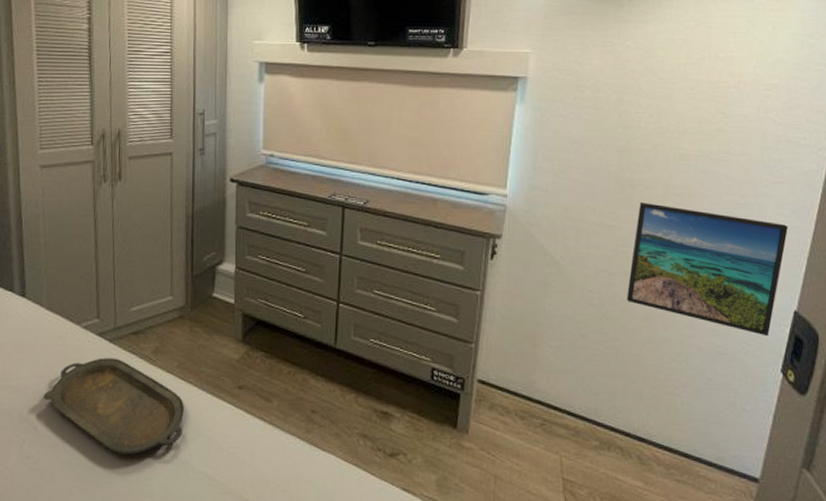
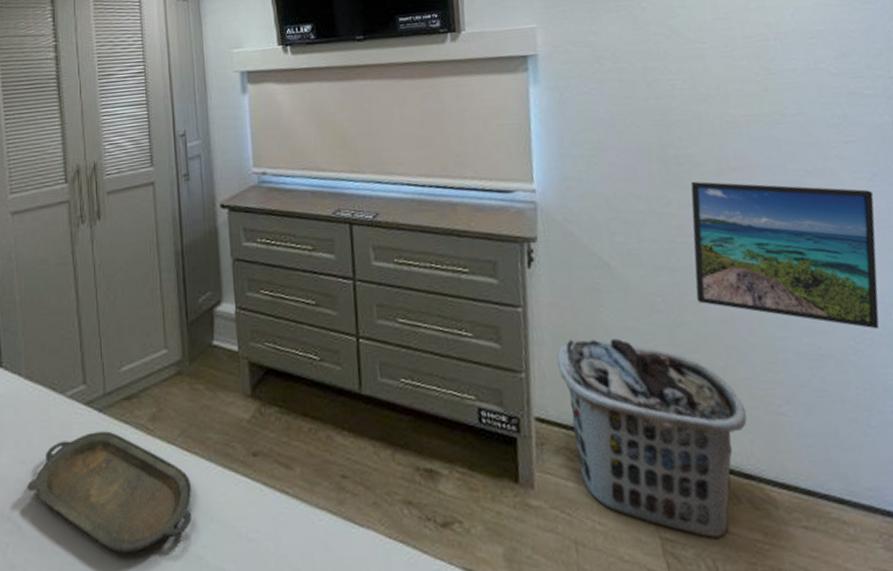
clothes hamper: none [502,320,650,484] -> present [557,338,747,540]

